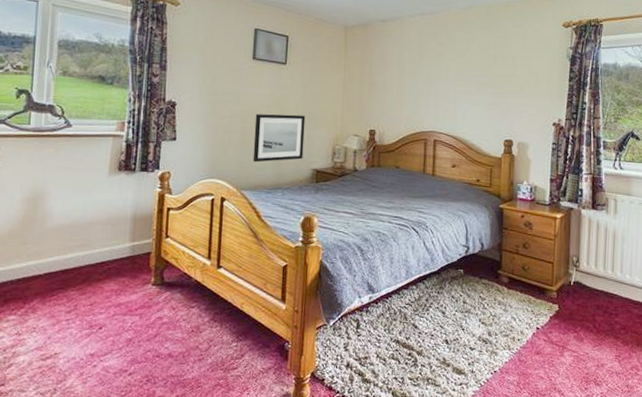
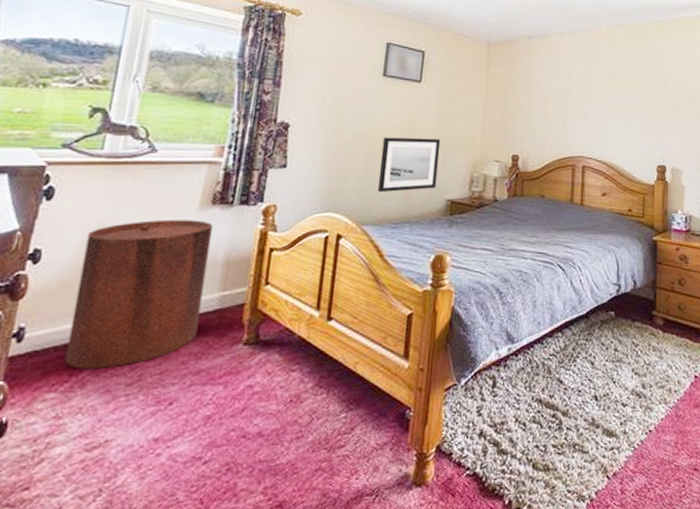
trash can: none [19,182,121,299] -> present [64,219,214,369]

